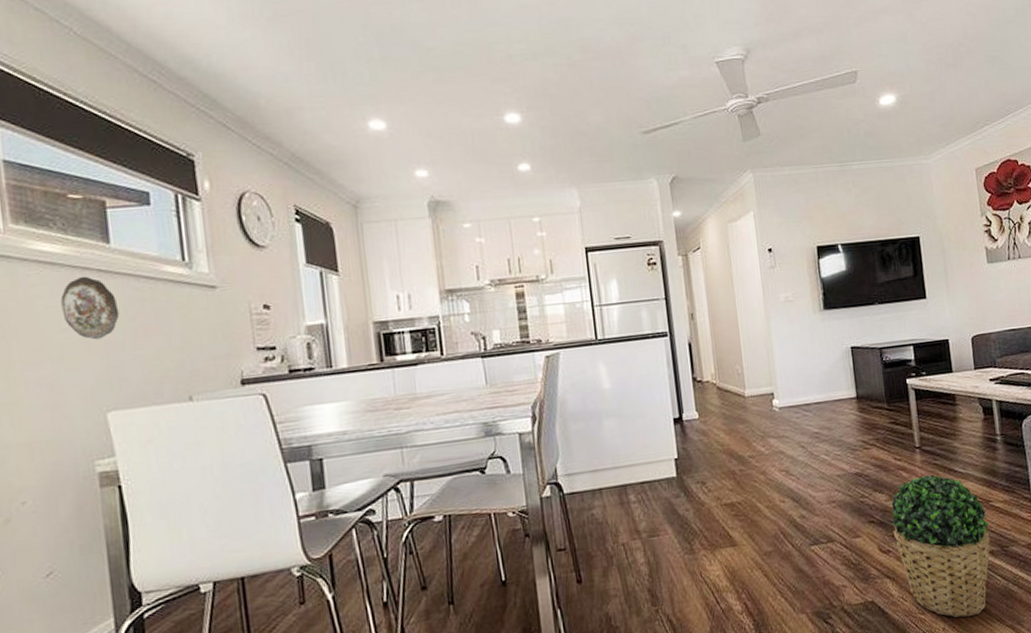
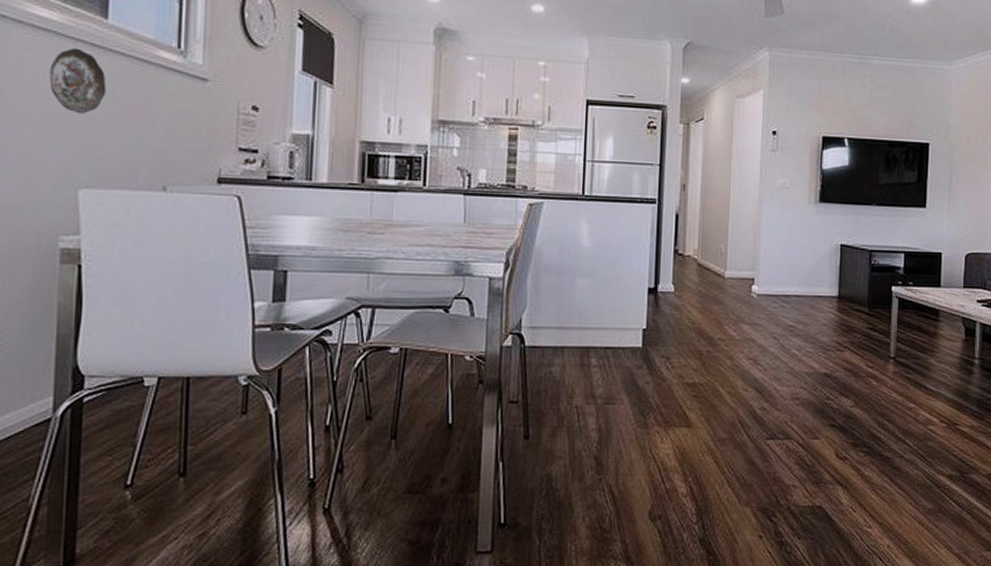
potted plant: present [891,474,990,618] -> none [853,388,952,538]

